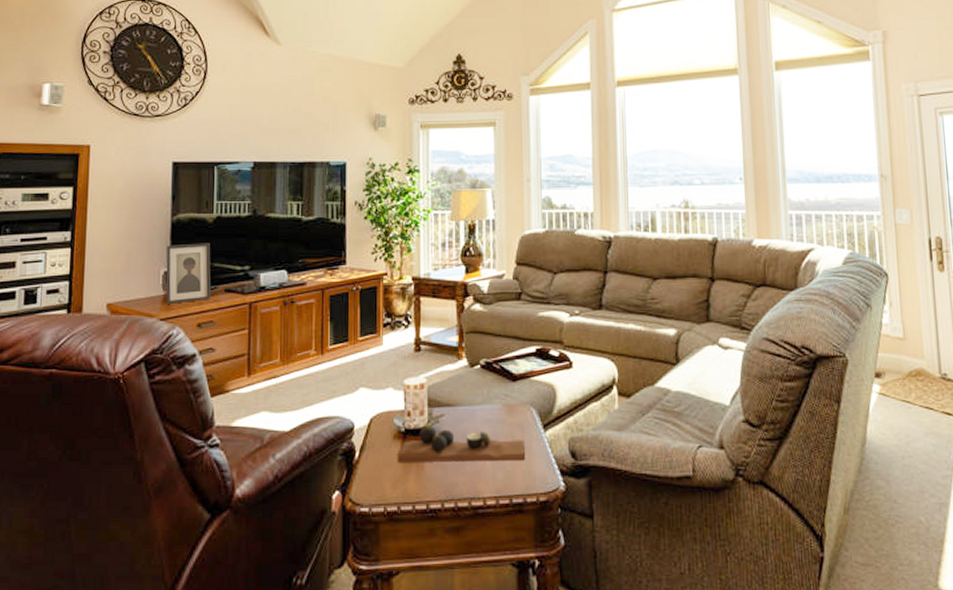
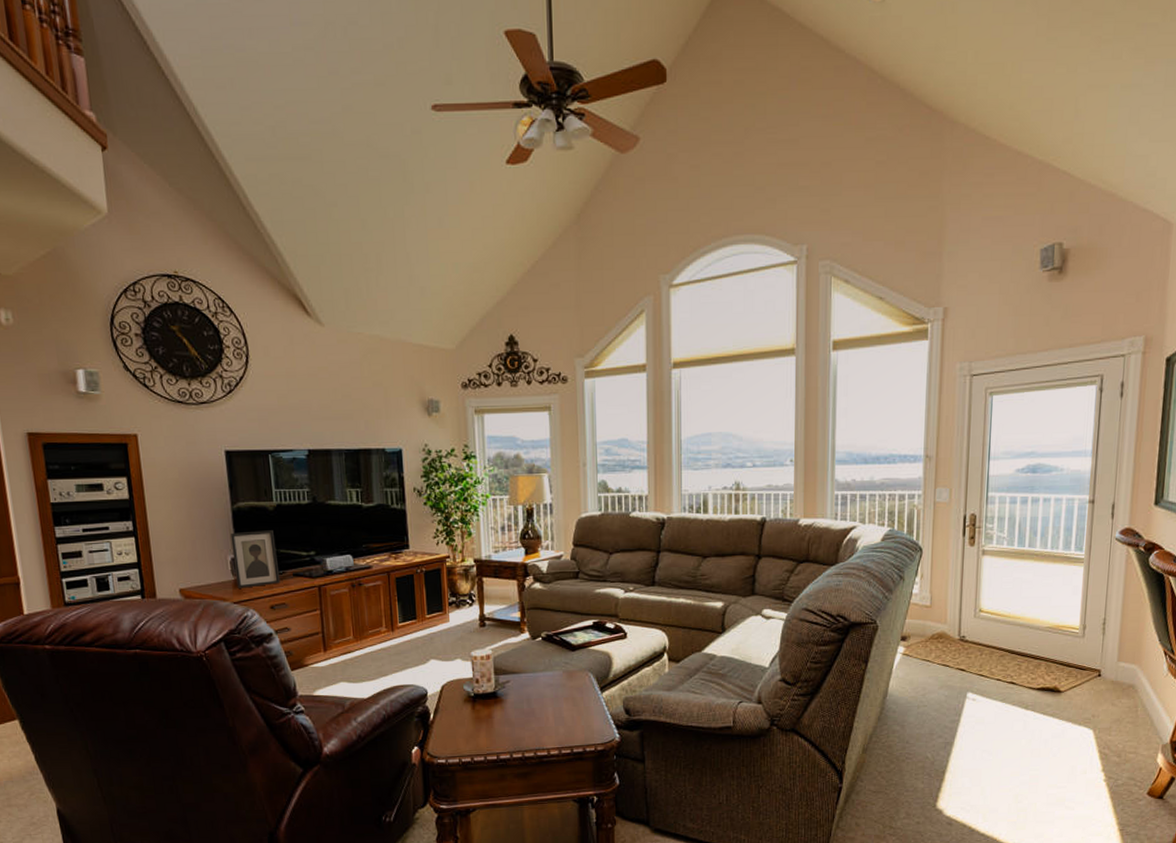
decorative tray: present [398,424,525,462] -> none [469,689,584,722]

